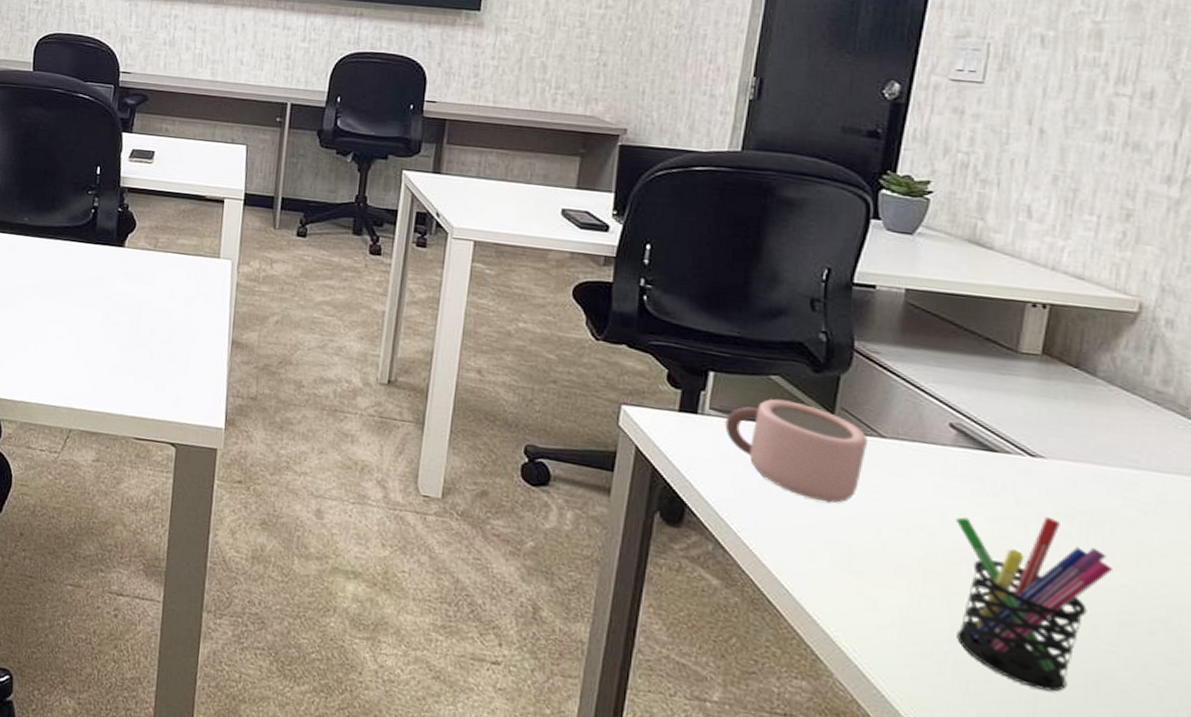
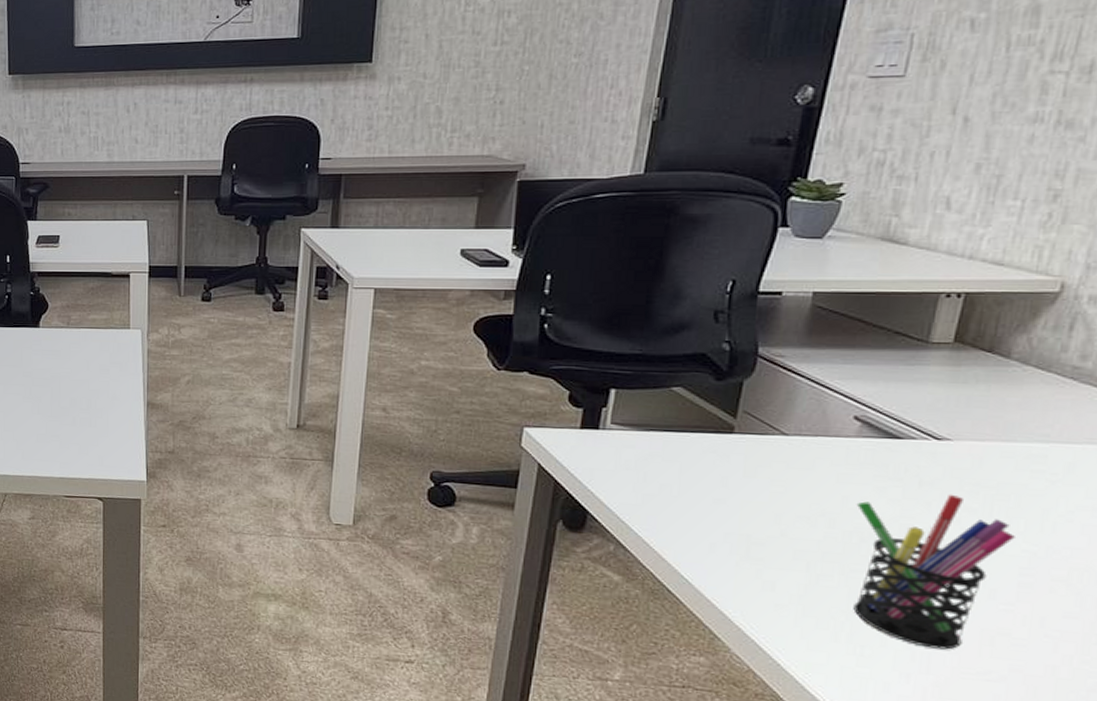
mug: present [725,398,869,503] -> none [626,408,771,499]

